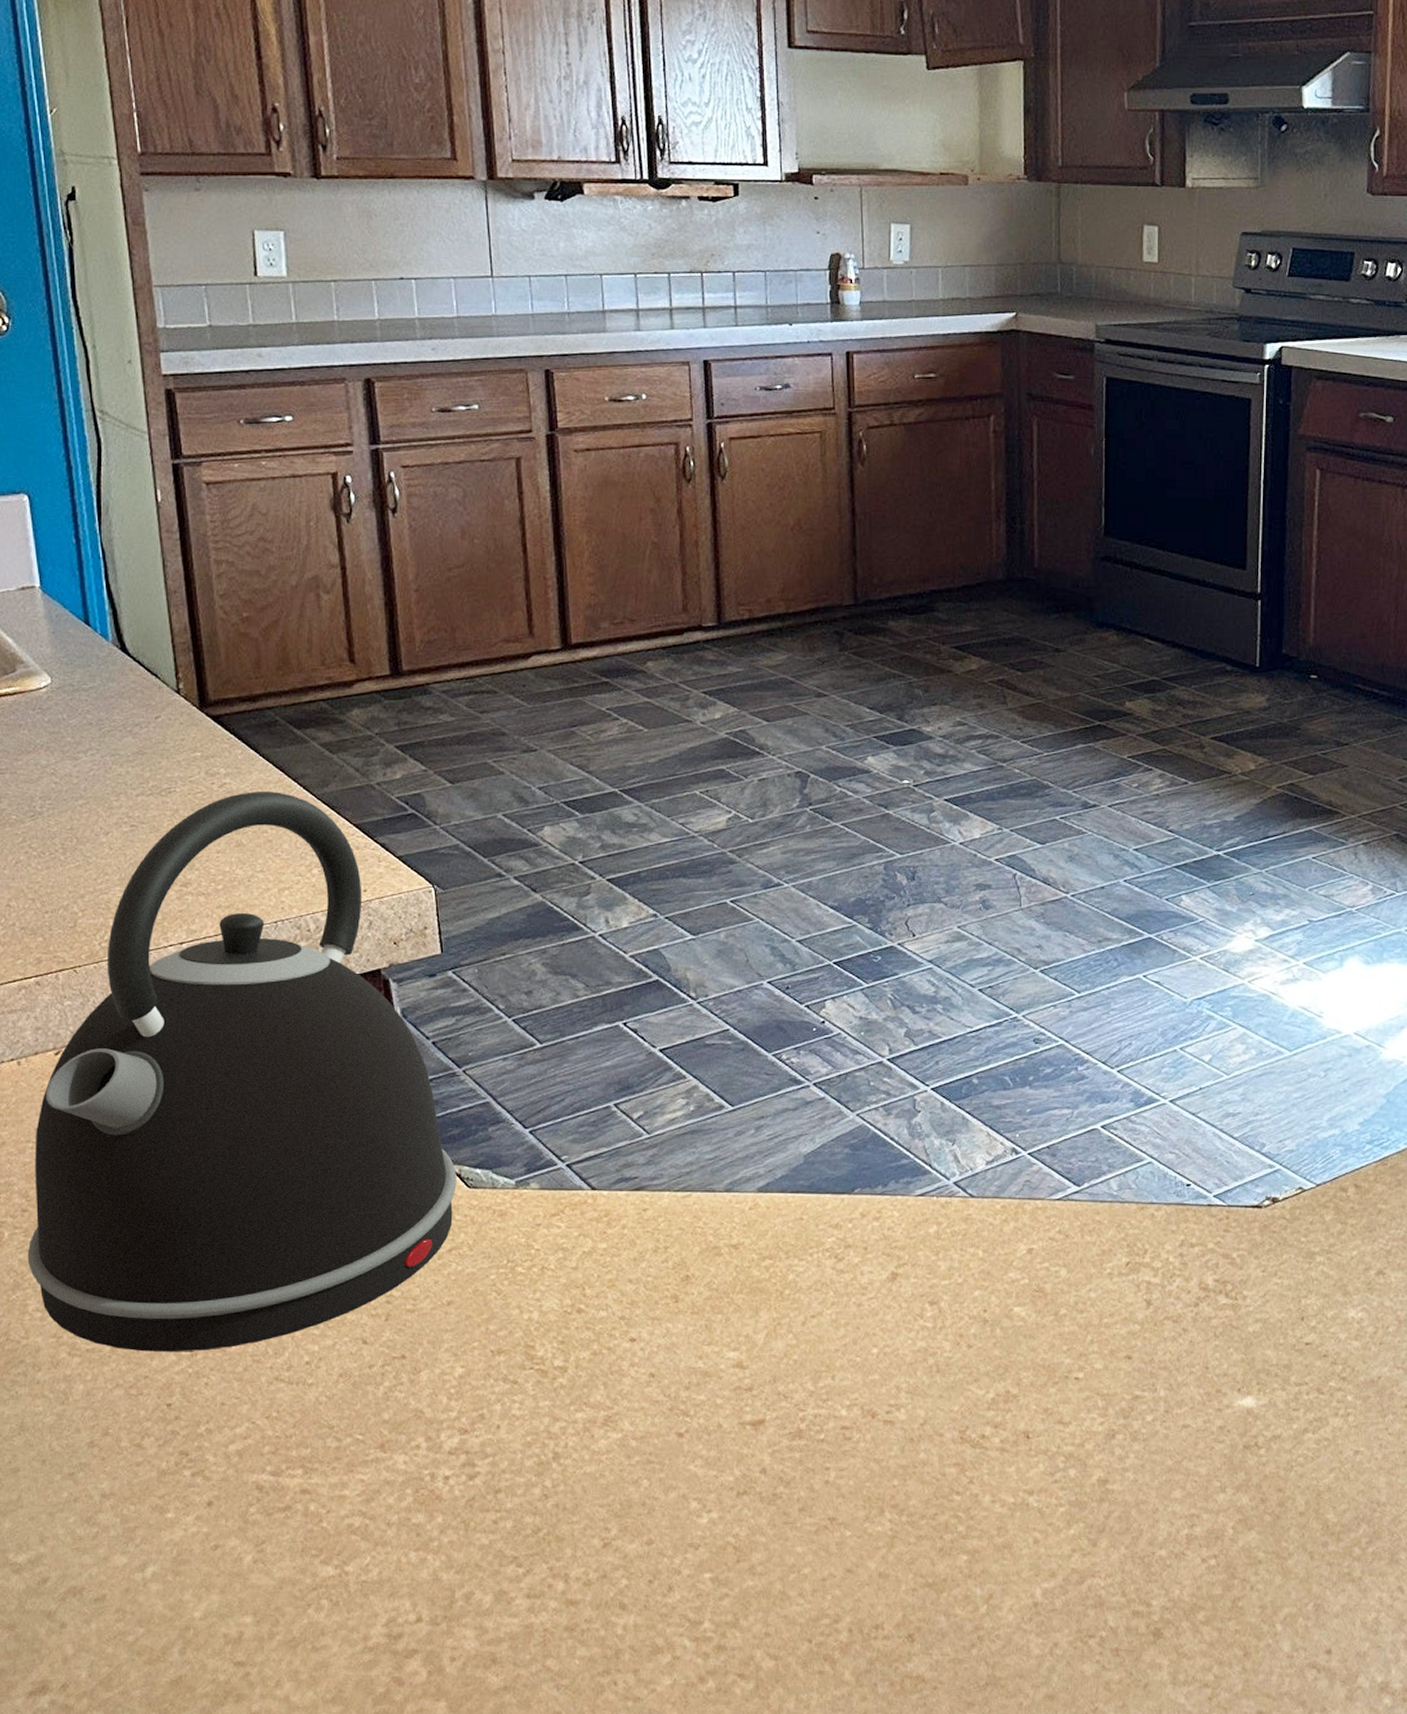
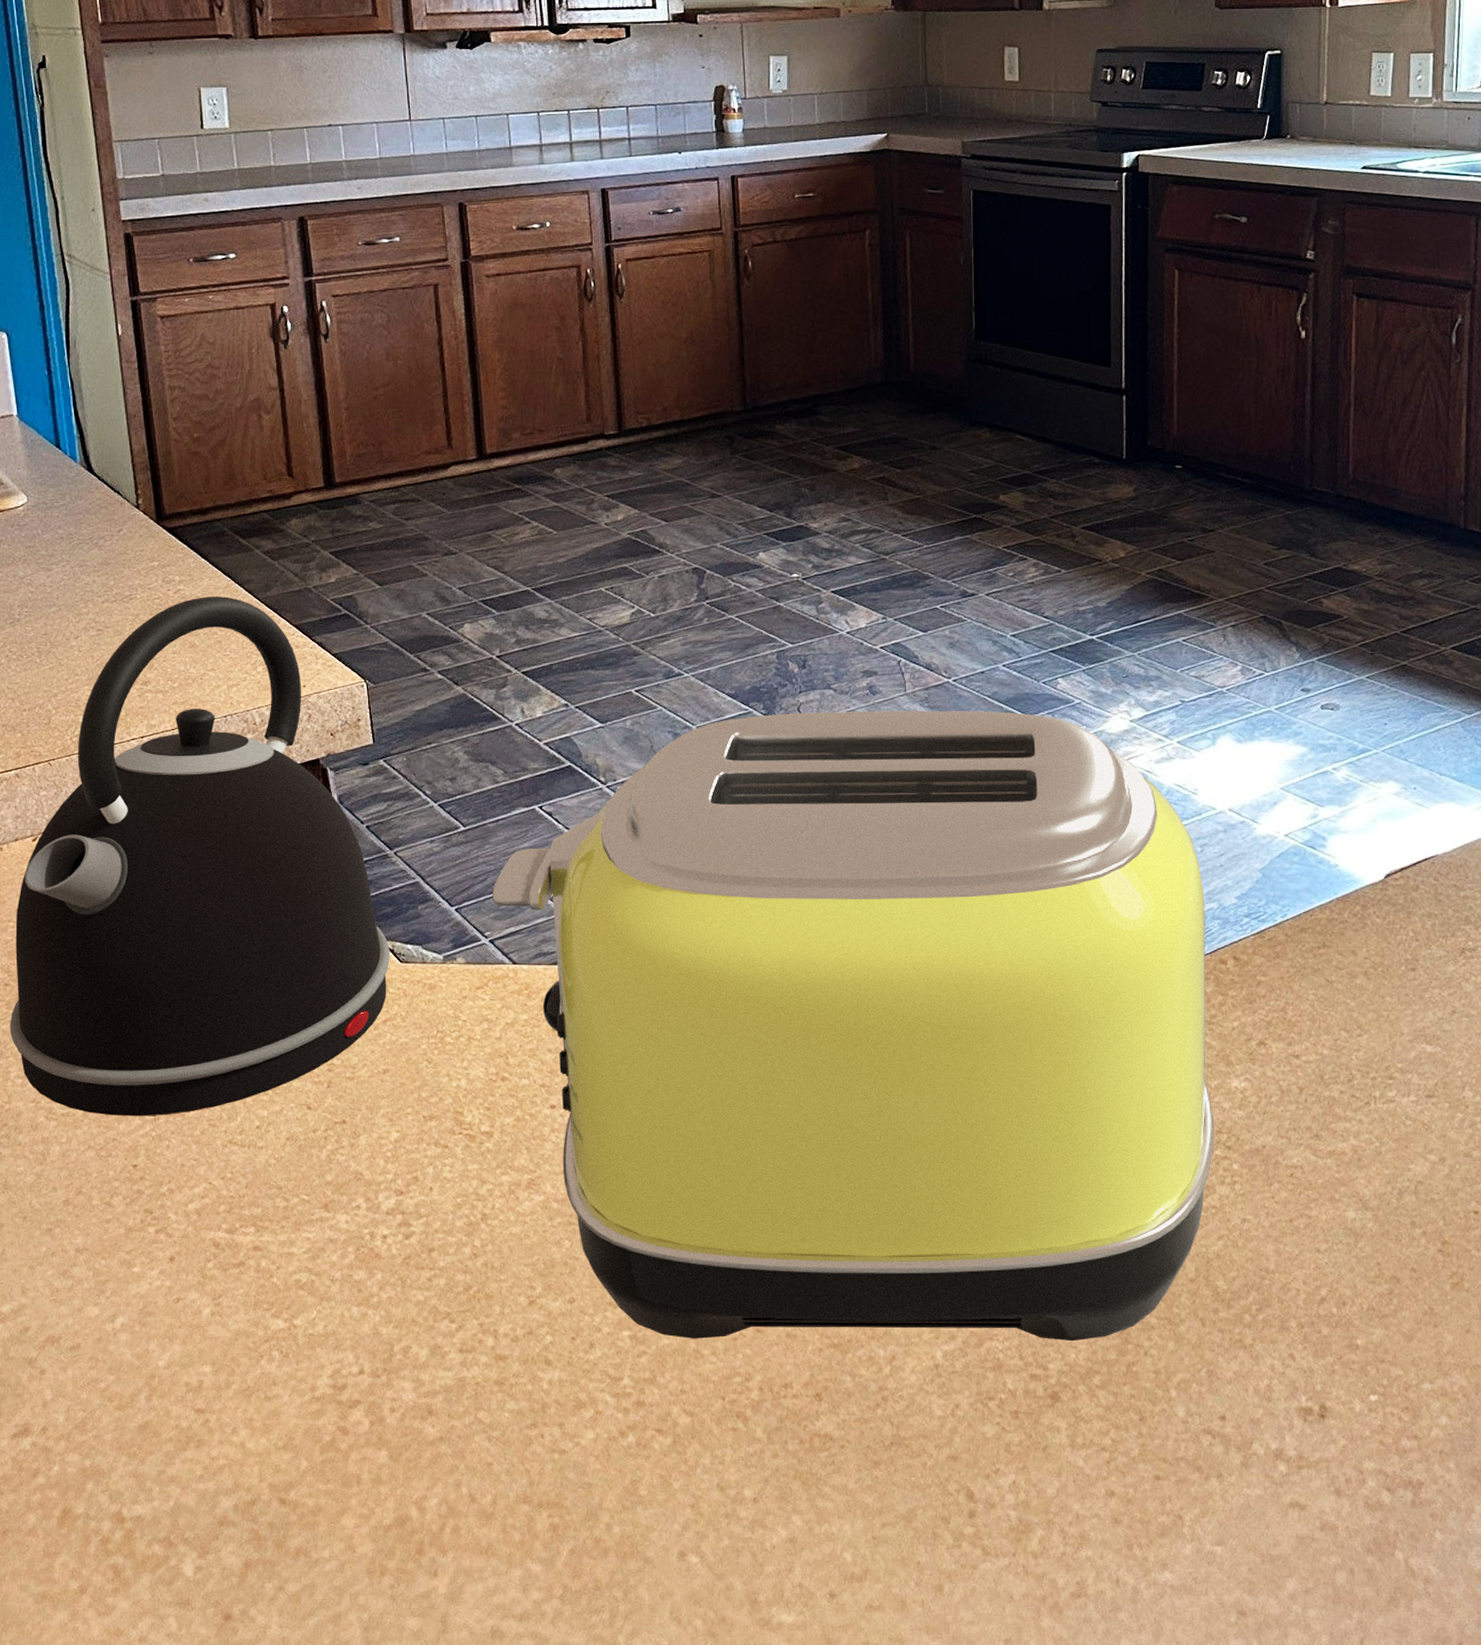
toaster: none [569,925,1330,1580] -> present [491,710,1215,1342]

